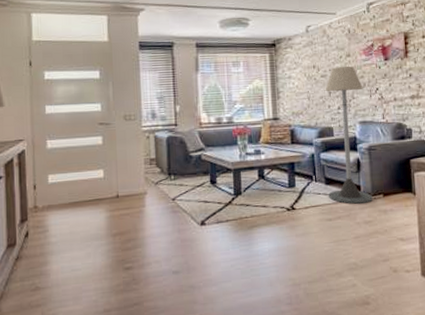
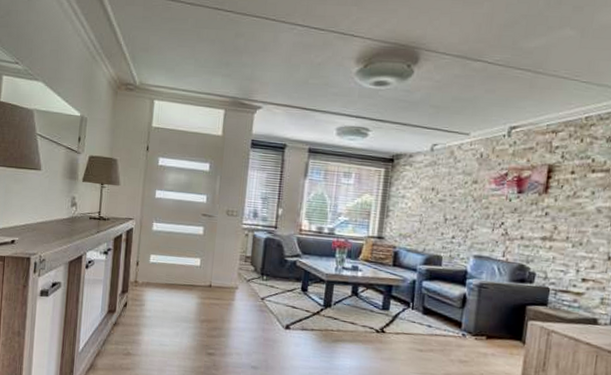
floor lamp: present [325,66,372,204] -> none [424,193,486,342]

